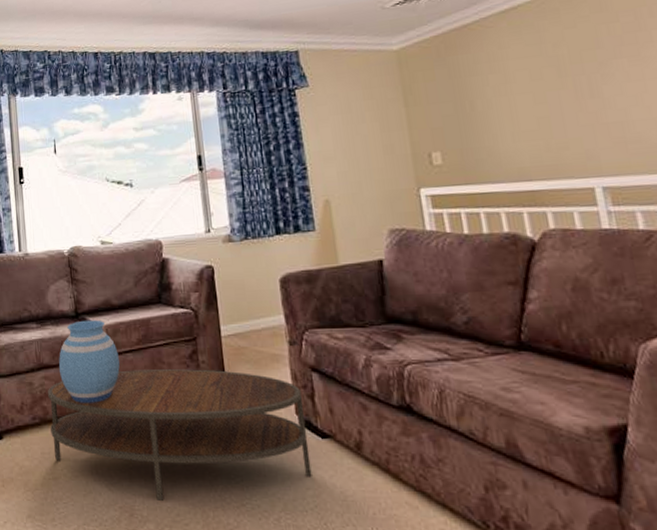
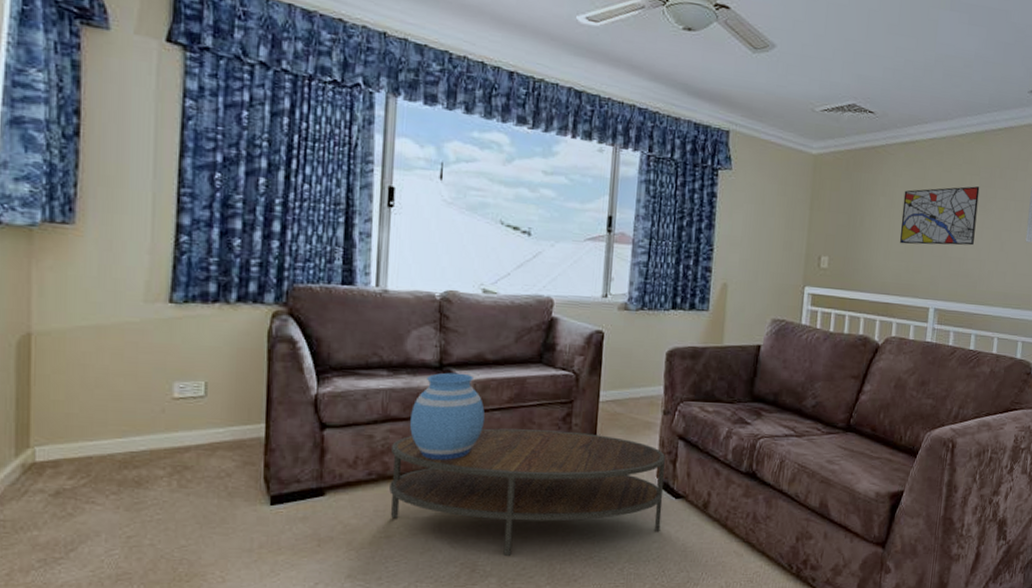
wall art: none [518,34,637,121] -> present [900,186,980,246]

